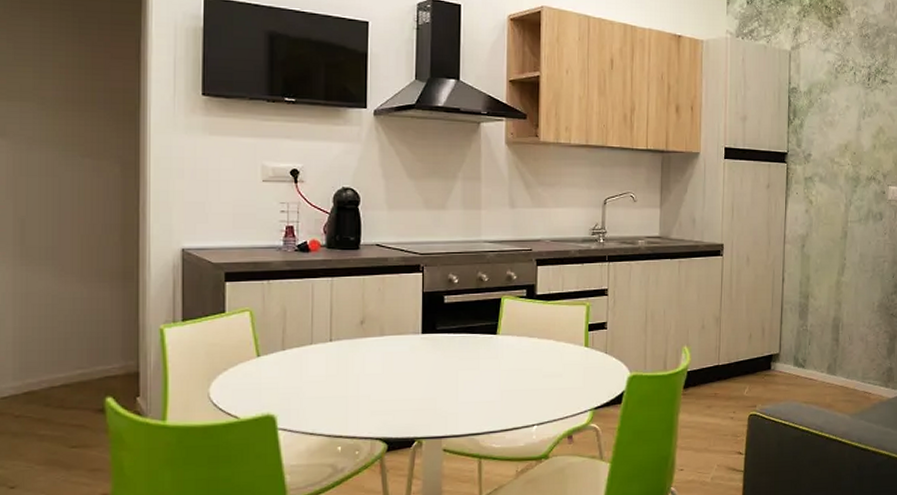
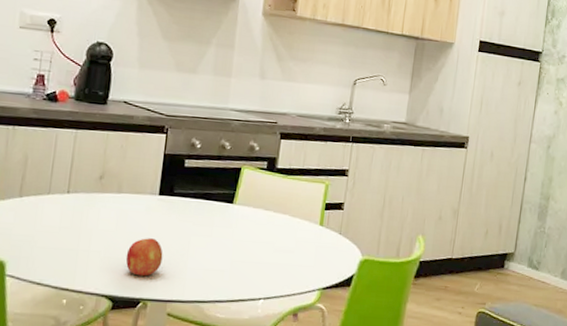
fruit: none [396,377,433,416] -> present [125,238,163,277]

